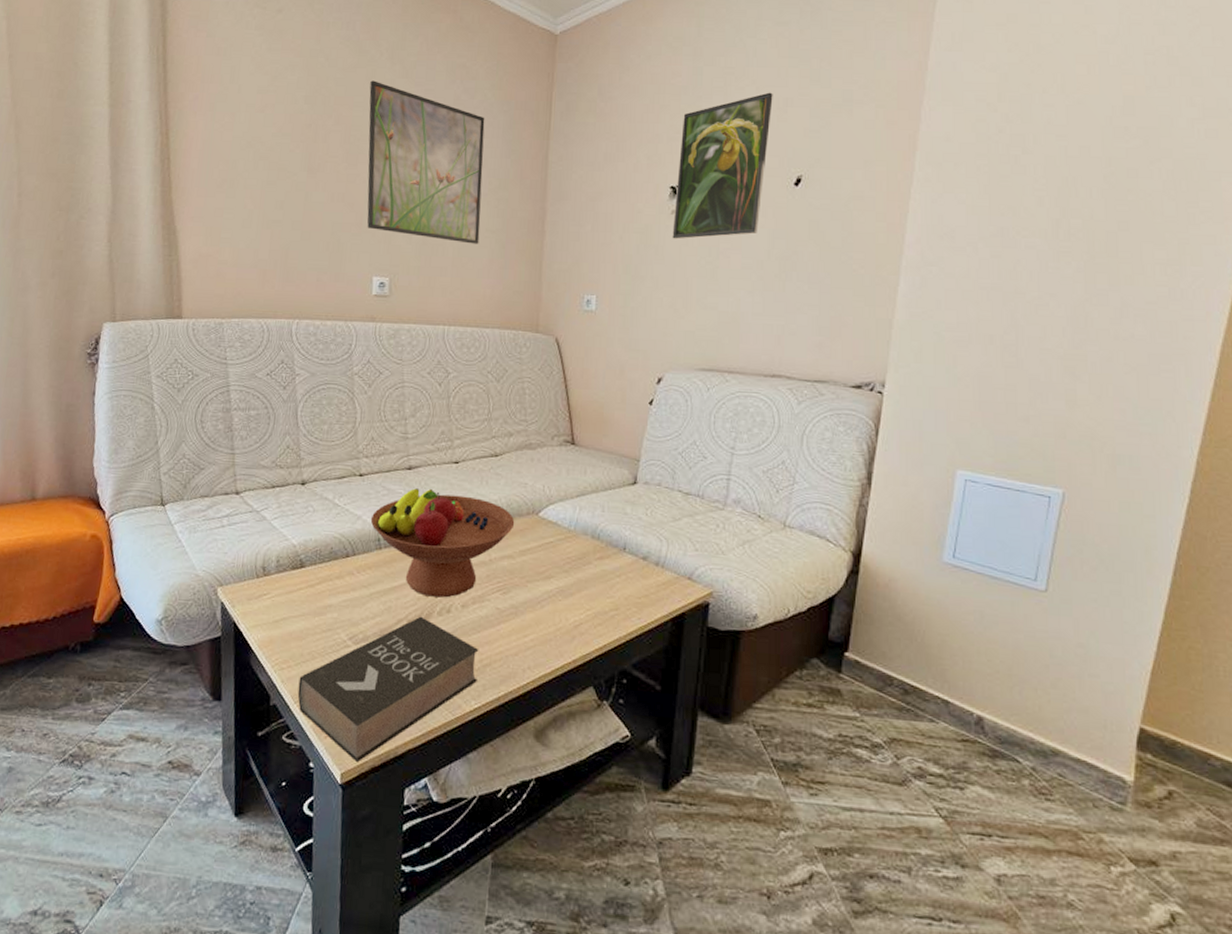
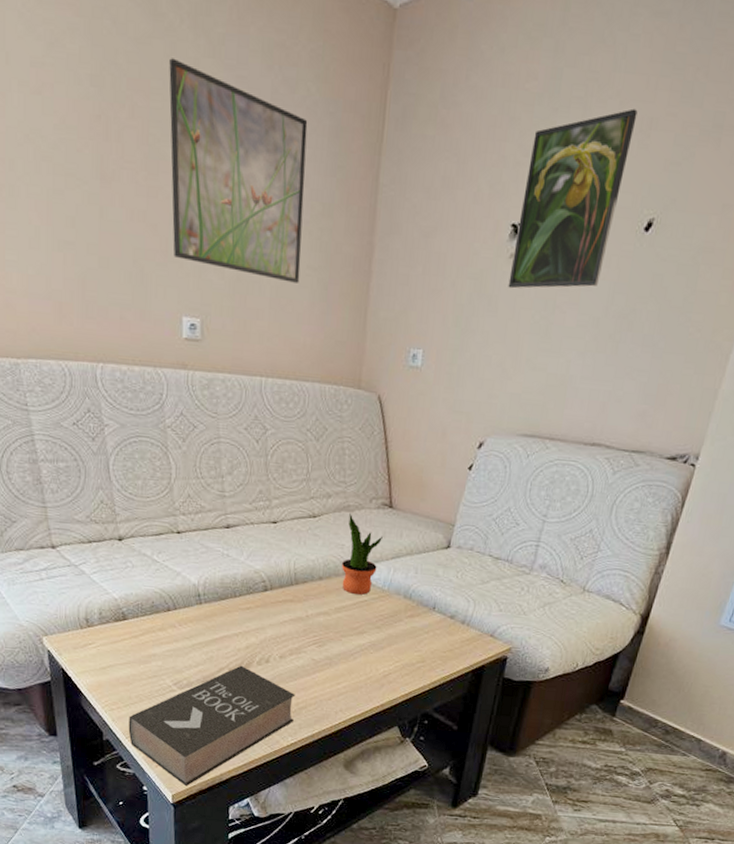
fruit bowl: present [370,488,515,598] -> none [190,547,331,650]
potted plant: none [525,450,566,536] -> present [342,512,383,595]

